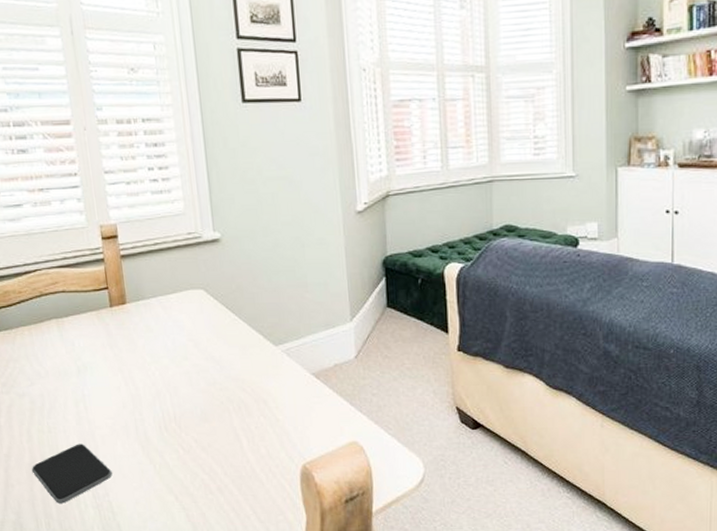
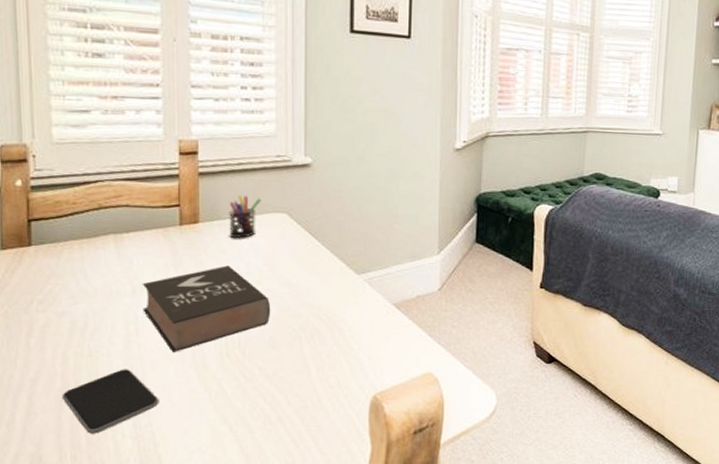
book: none [84,343,200,427] -> present [142,265,271,352]
pen holder: none [151,275,179,316] -> present [229,196,261,238]

